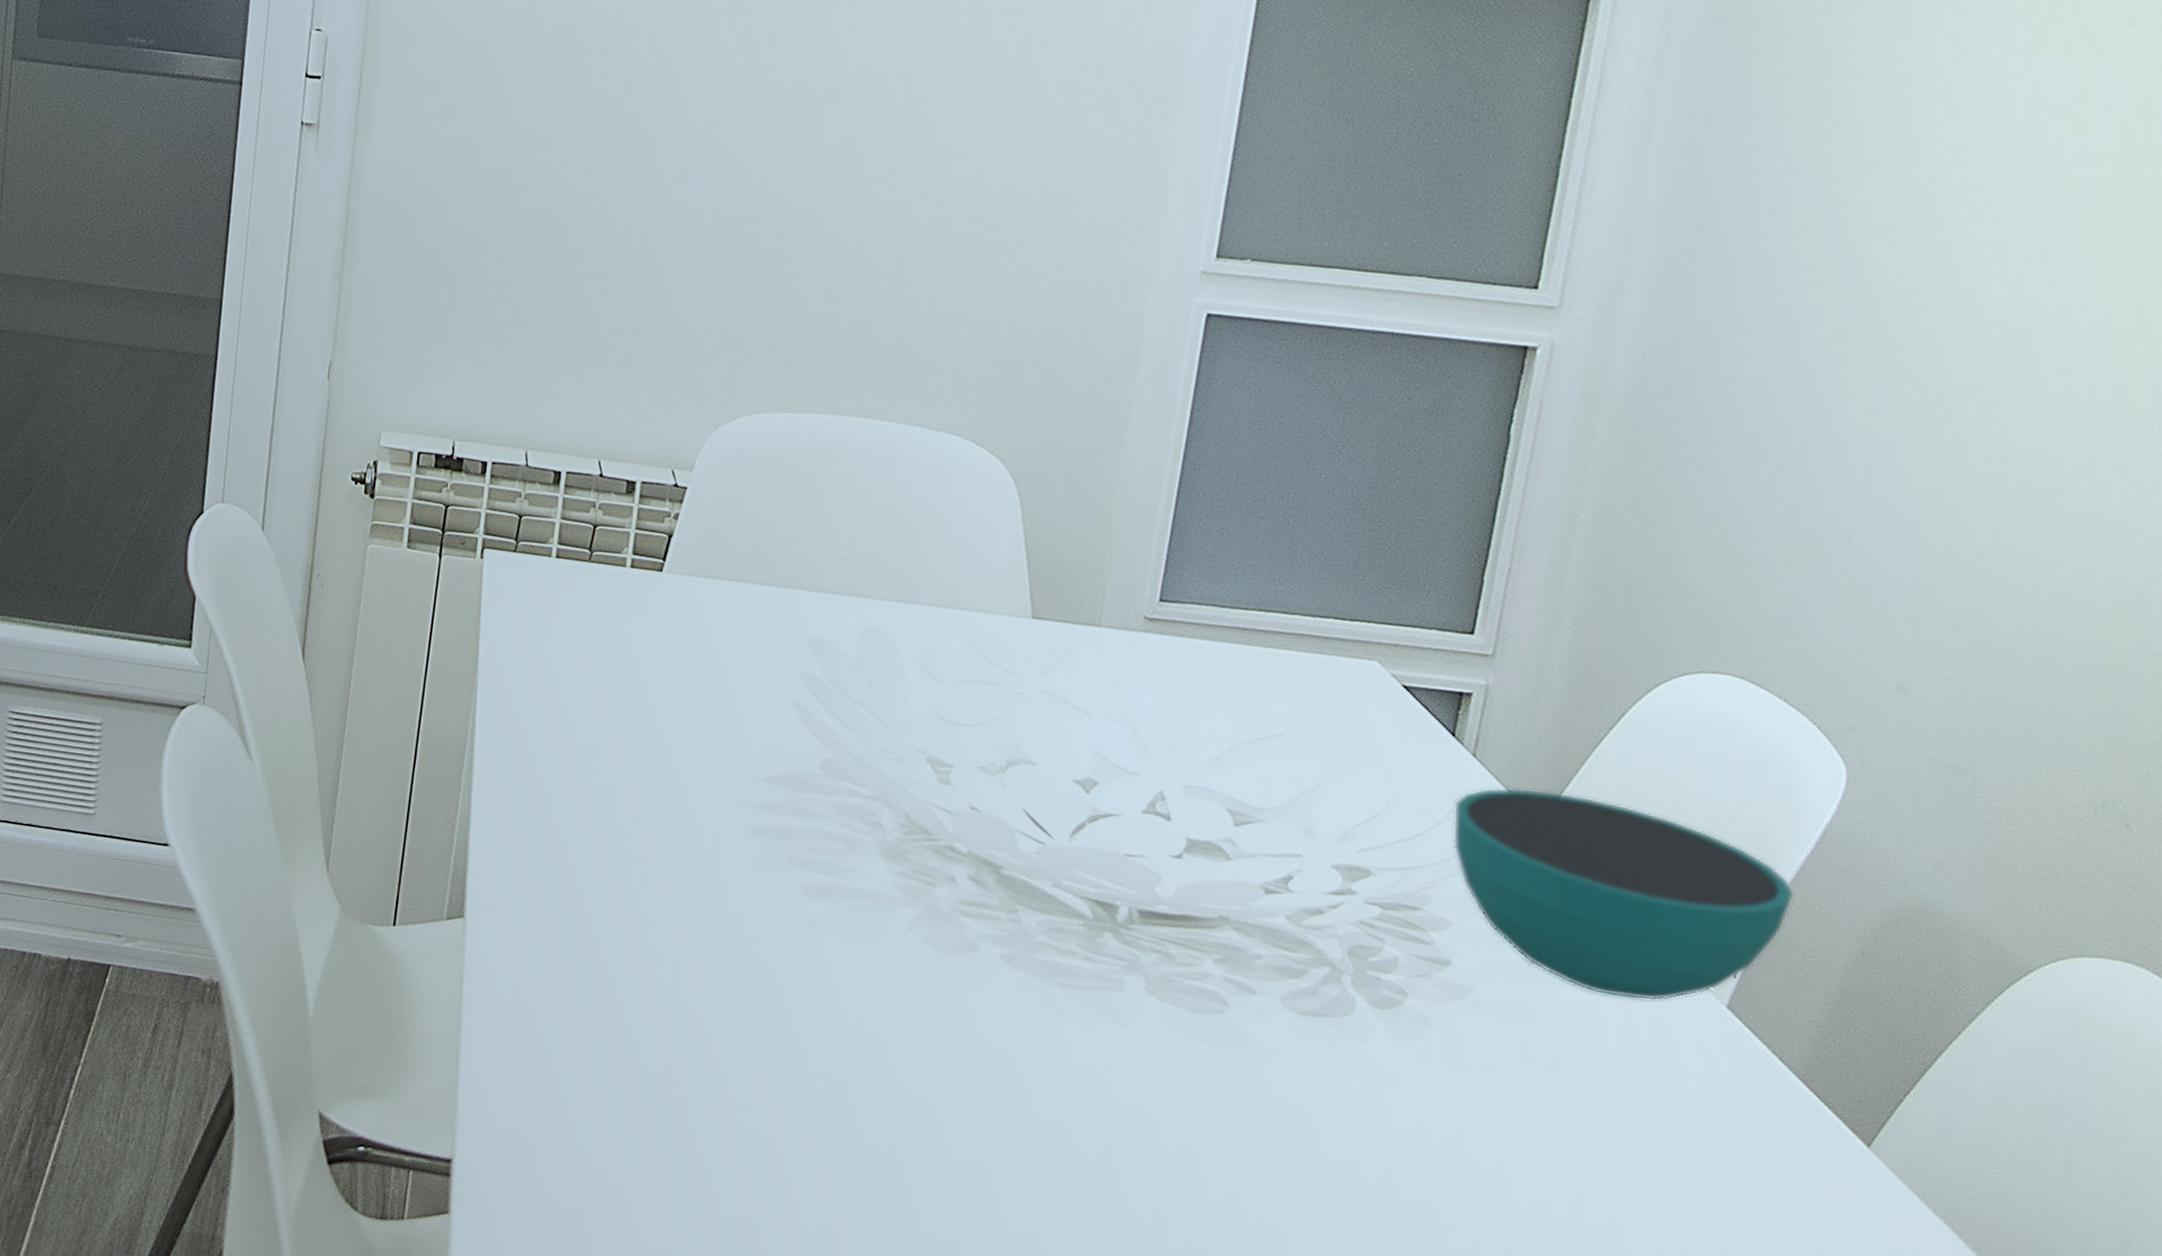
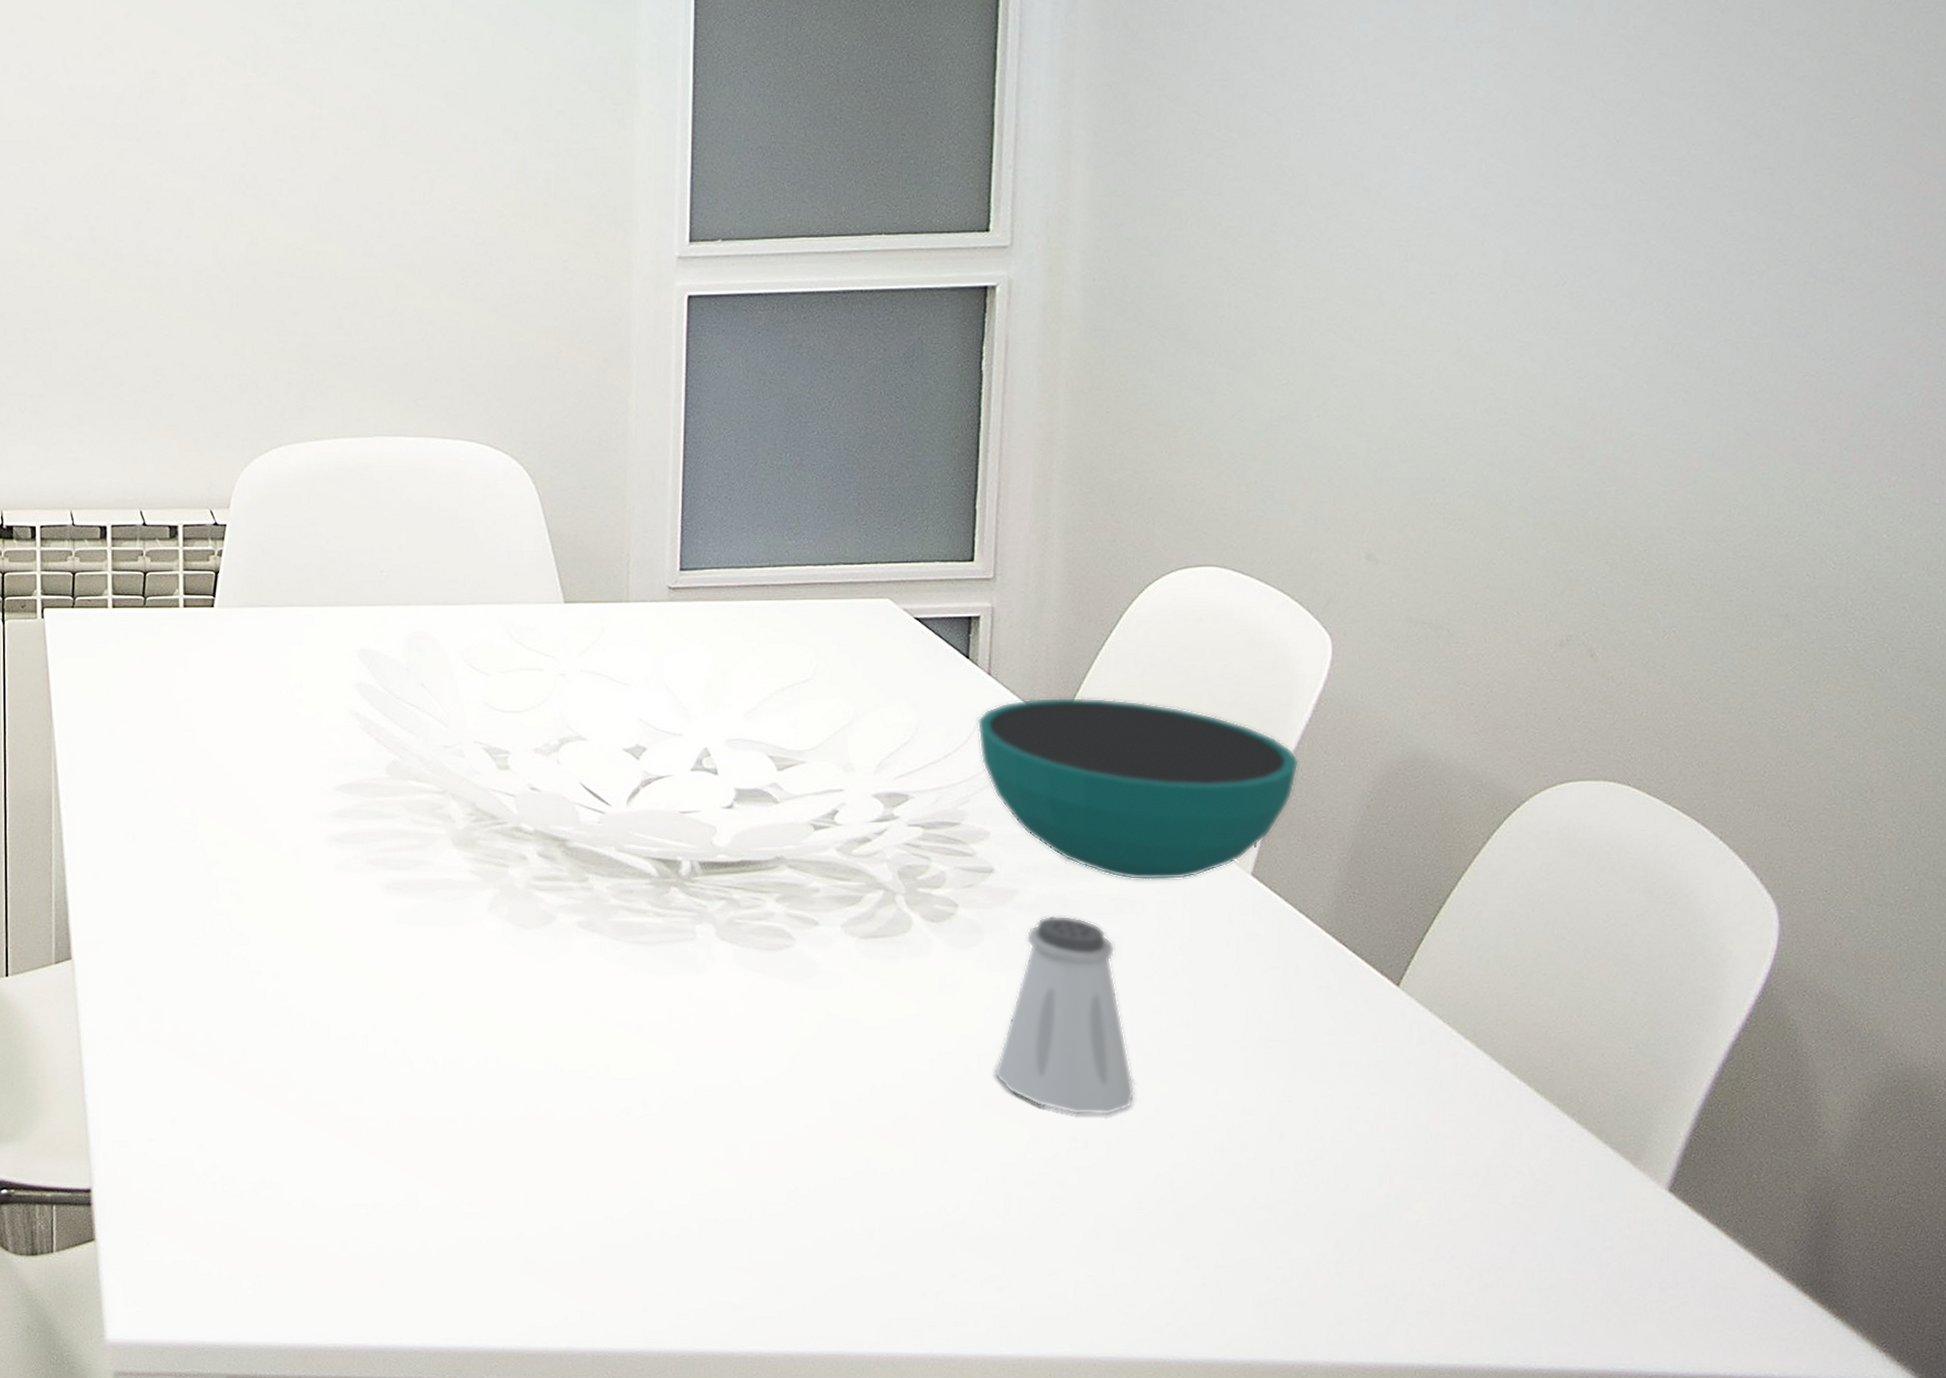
saltshaker: none [1421,1019,1571,1239] -> present [994,915,1135,1116]

